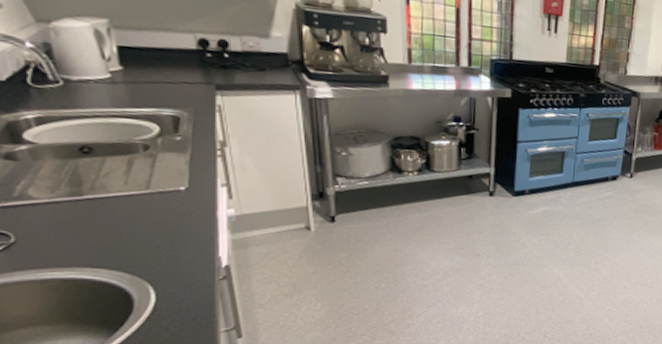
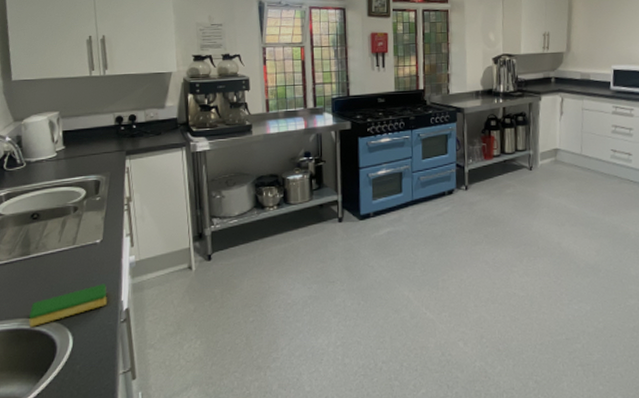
dish sponge: none [90,236,199,277] -> present [29,284,107,327]

